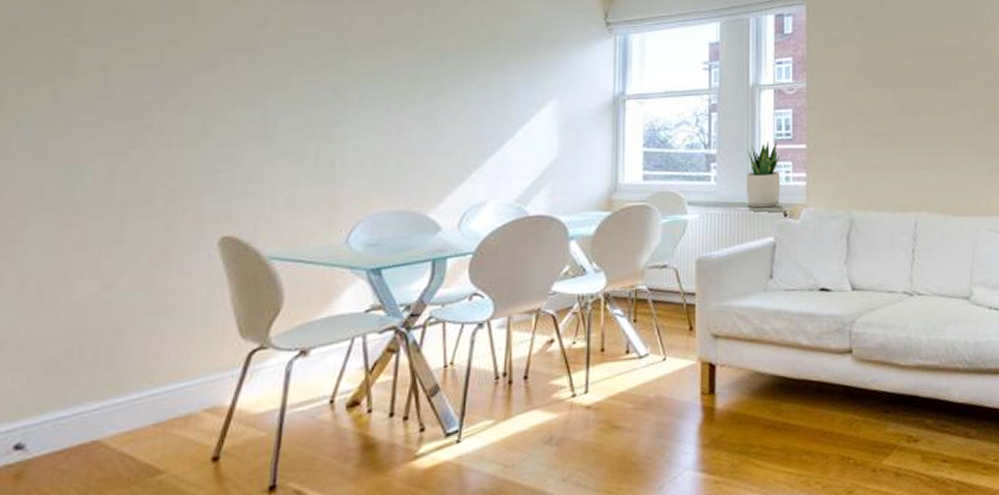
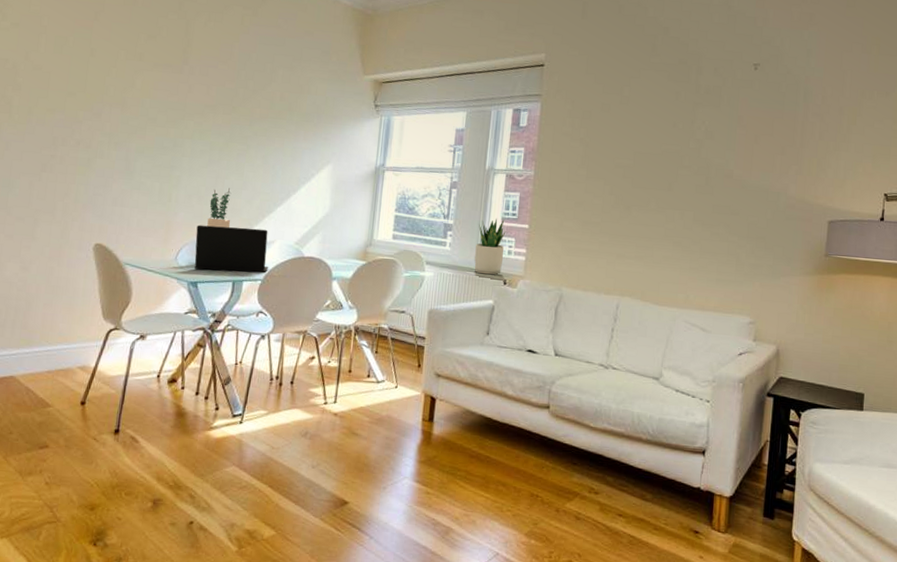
laptop: none [374,188,481,252] -> present [194,225,268,272]
vase: none [390,142,424,194] -> present [207,188,232,228]

